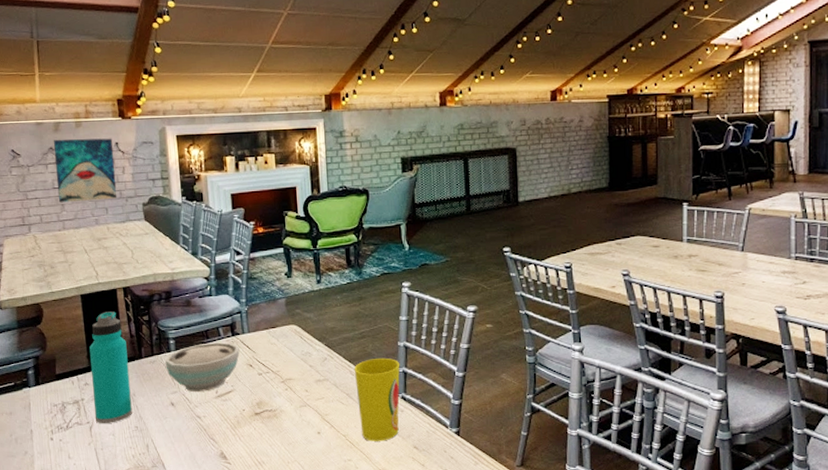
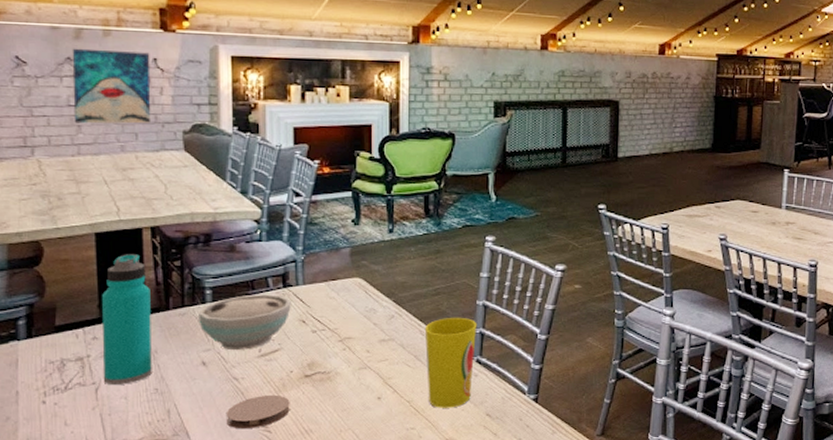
coaster: none [193,430,245,461] -> present [226,394,290,429]

